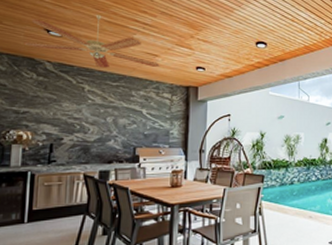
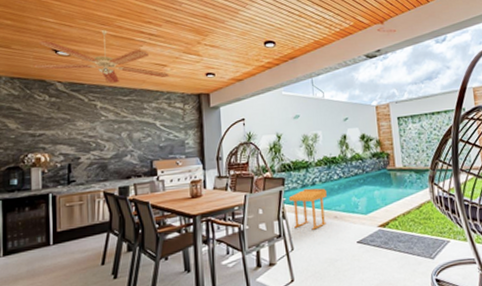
side table: none [267,187,303,228] -> present [289,188,327,230]

